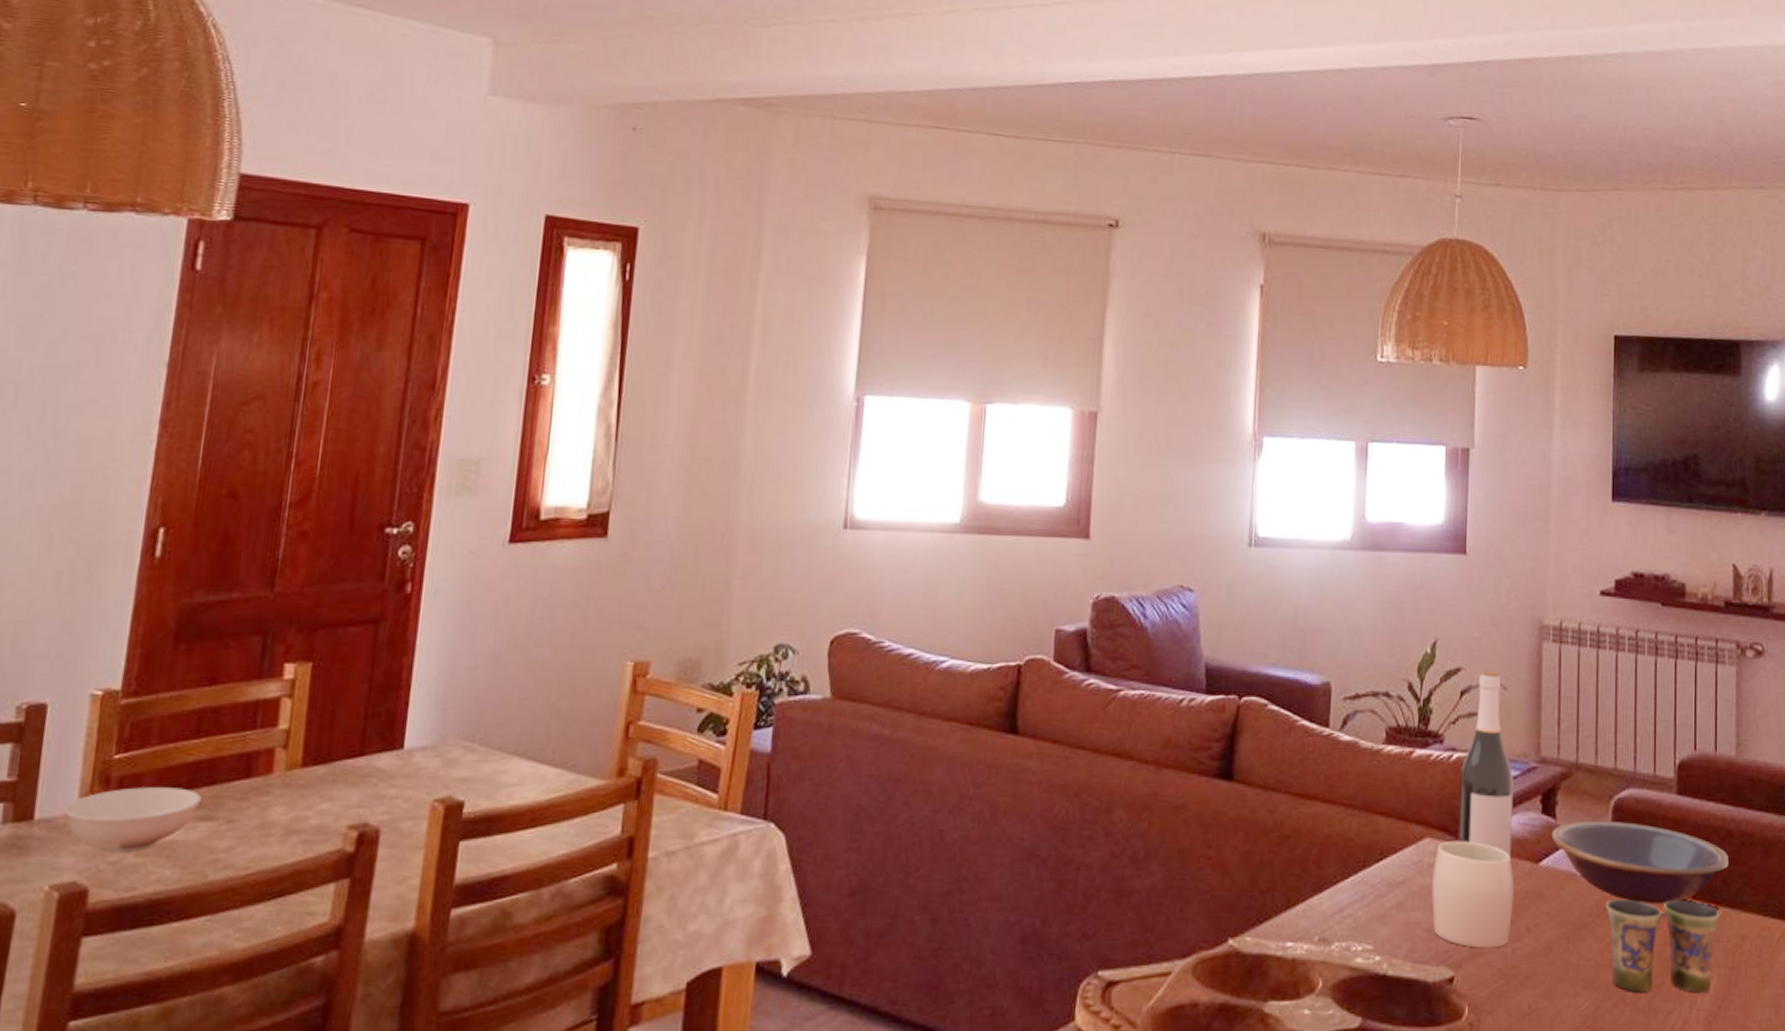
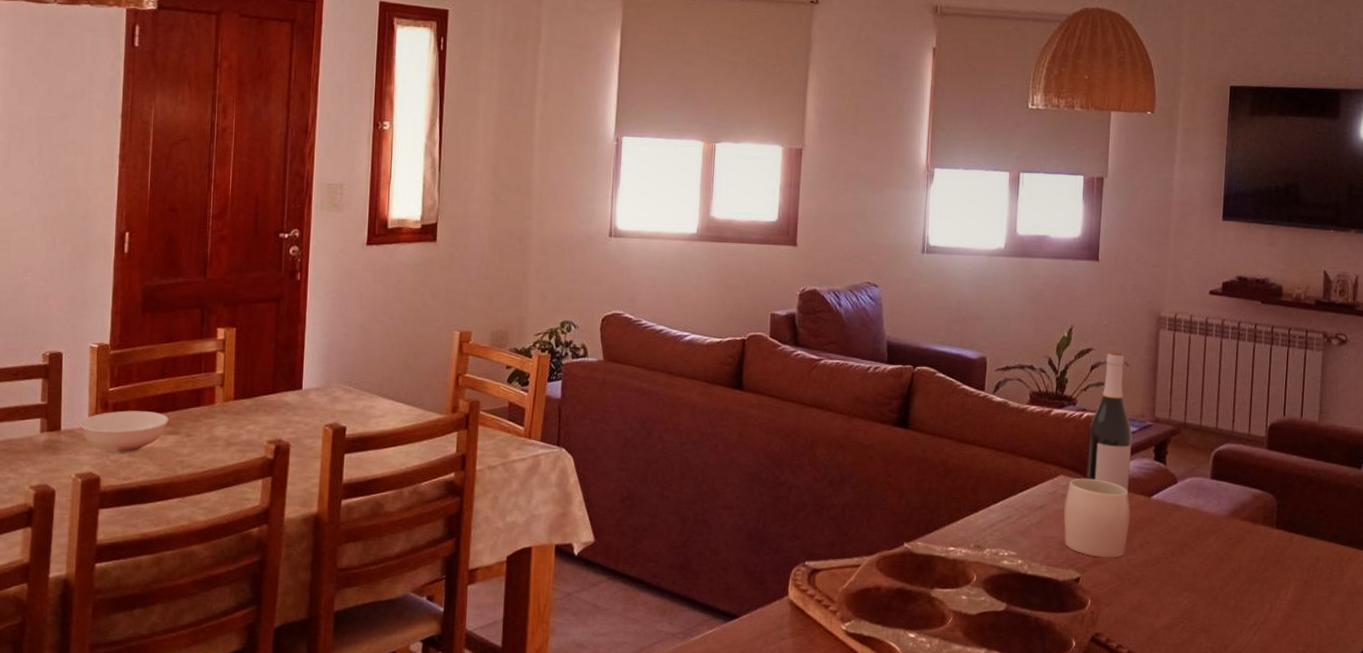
bowl: present [1551,820,1729,903] -> none [1161,466,1308,531]
cup: present [1605,899,1720,992] -> none [1204,526,1299,598]

